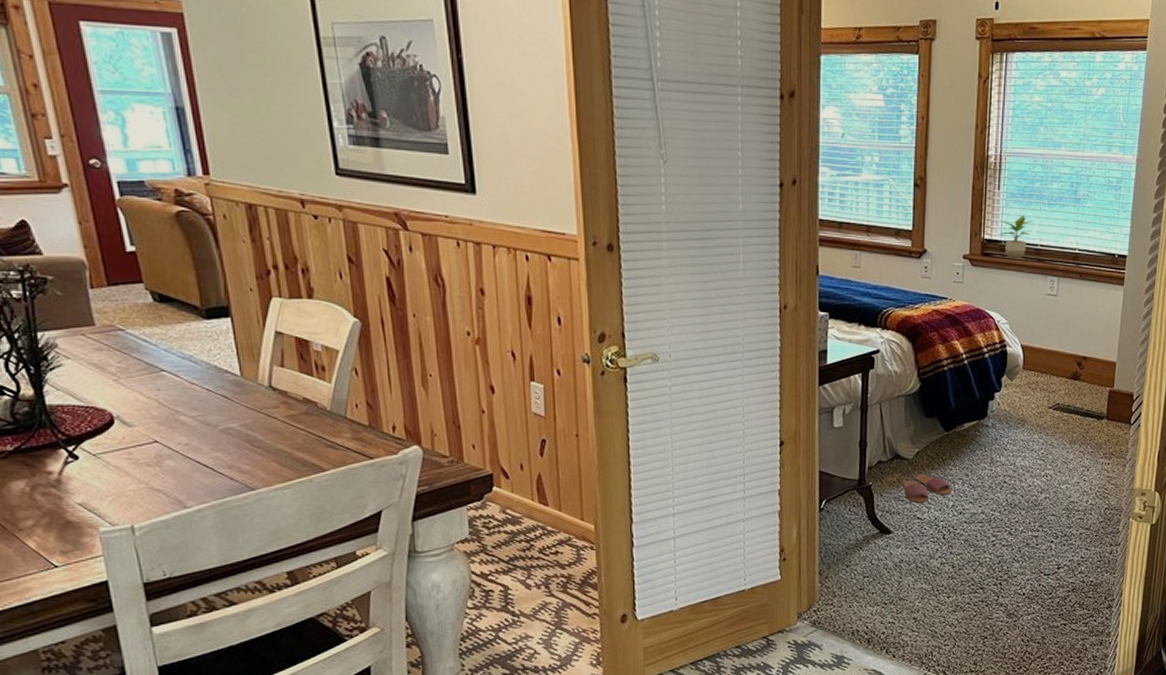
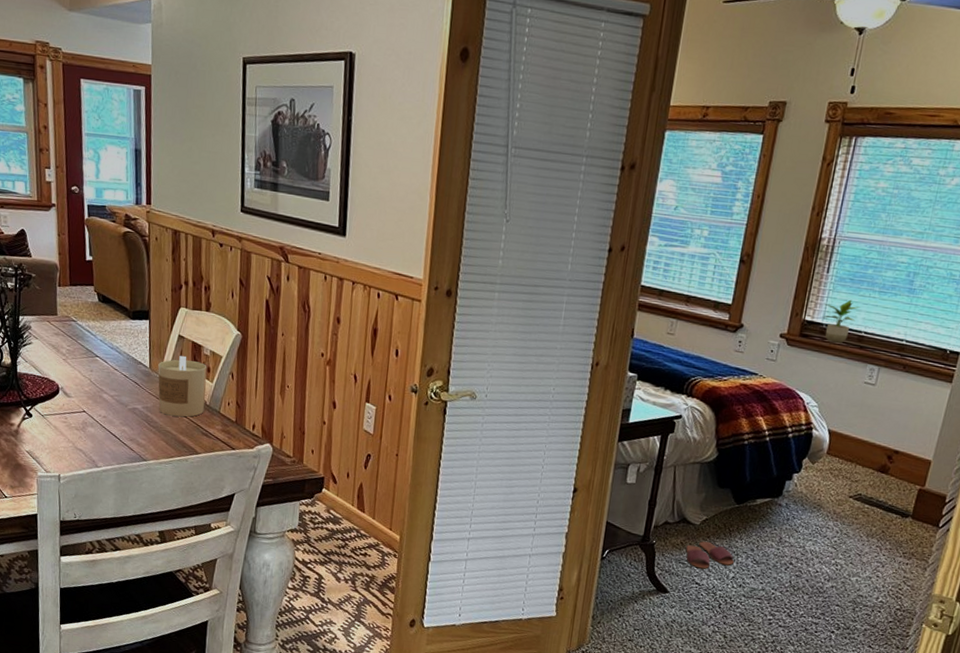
candle: none [252,356,326,430] -> present [158,356,207,417]

